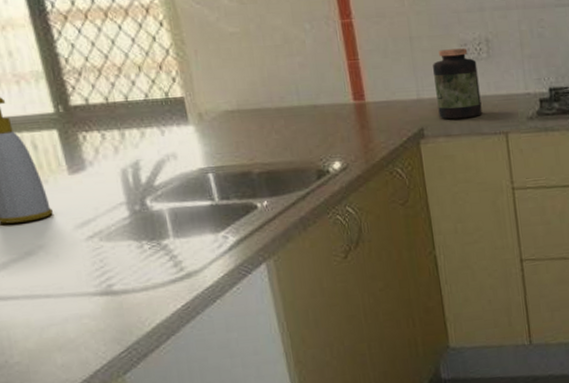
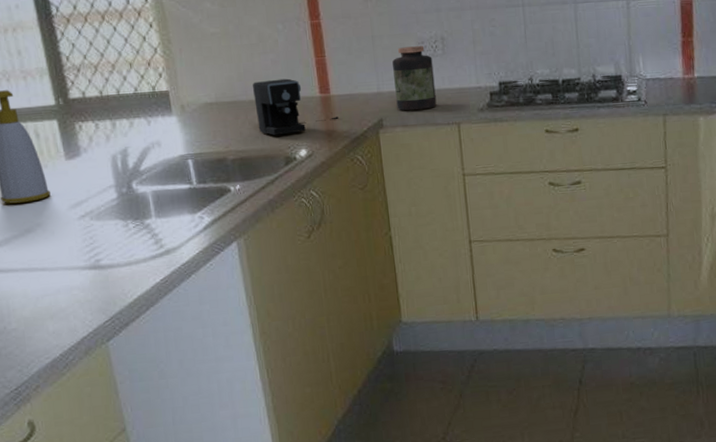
coffee maker: none [278,83,375,146] -> present [253,78,339,135]

